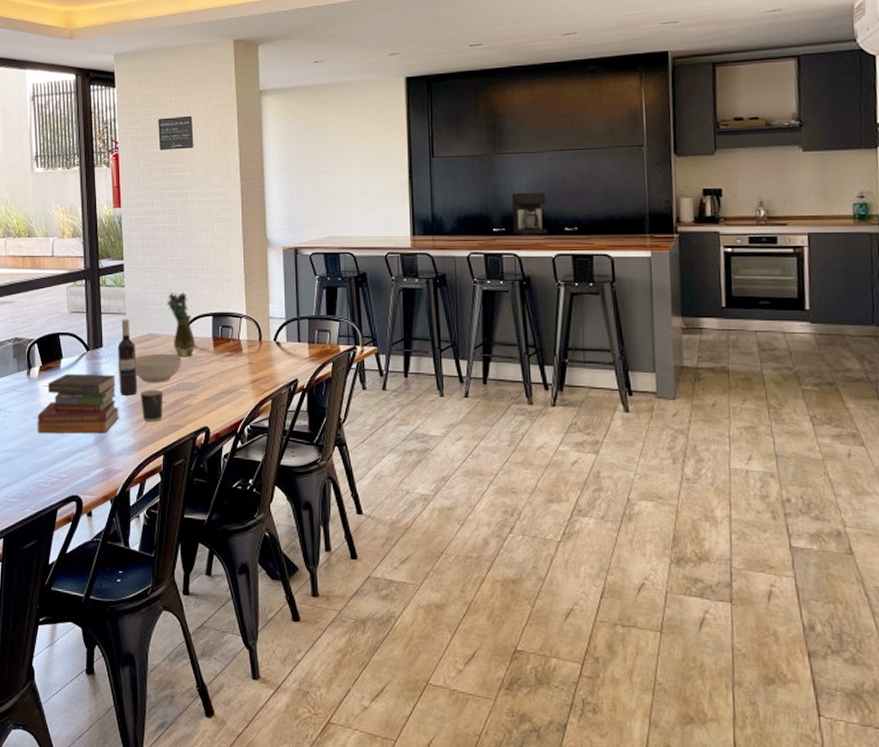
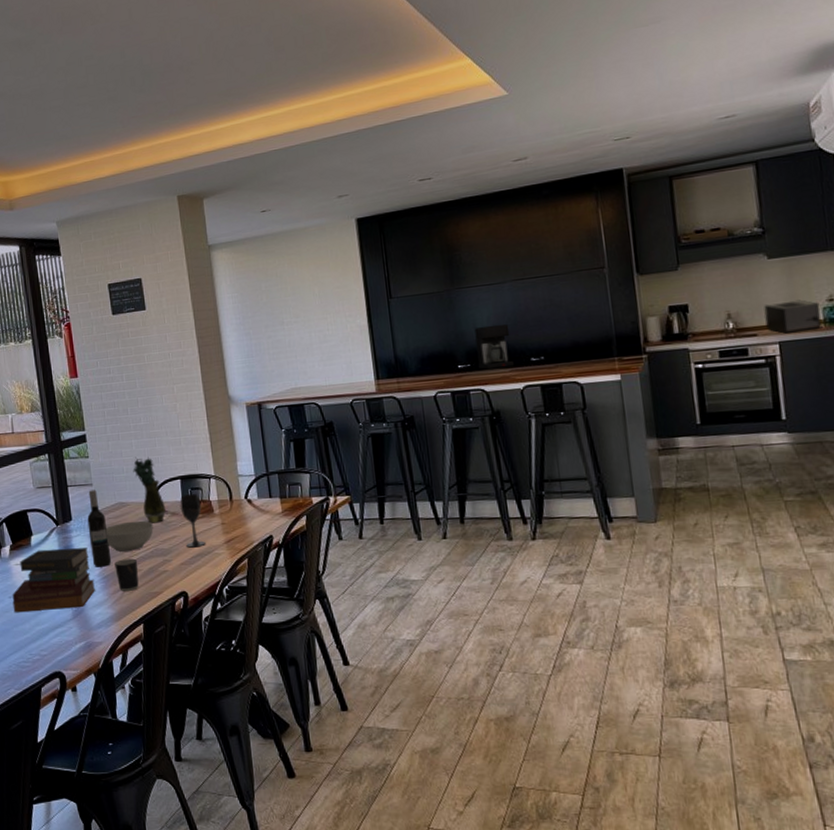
wine glass: none [210,332,231,384] -> present [180,494,205,548]
toaster: none [795,194,851,226] -> present [763,299,821,334]

